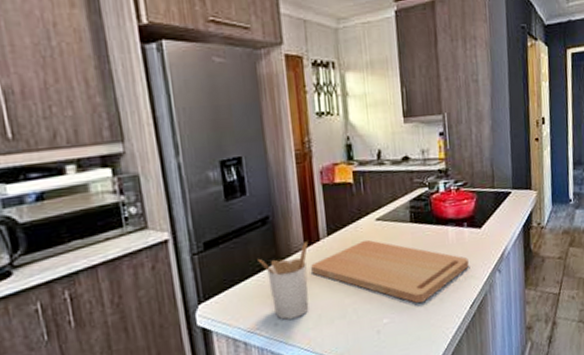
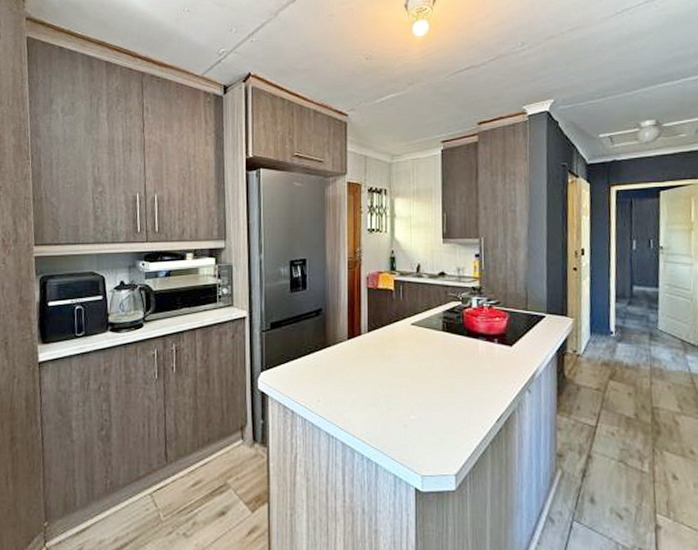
utensil holder: present [257,242,309,320] -> none [309,334,350,398]
cutting board: present [311,239,469,303] -> none [352,340,497,406]

